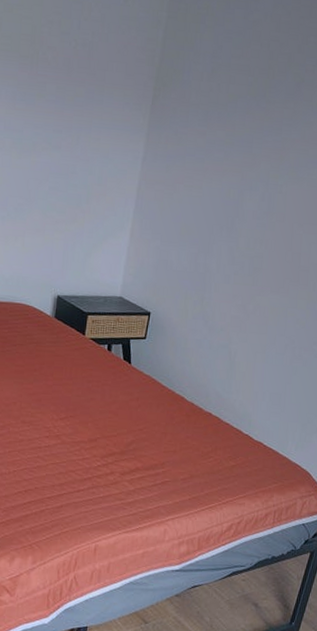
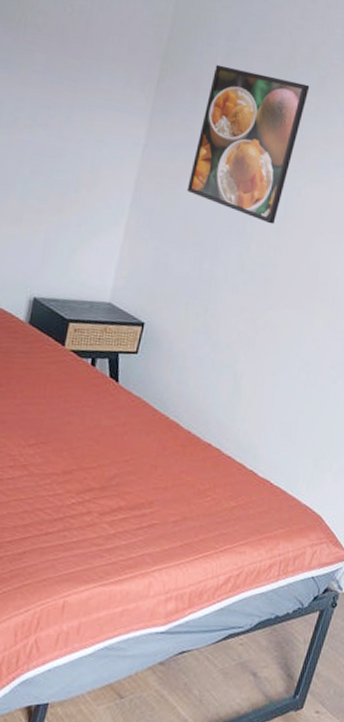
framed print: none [182,80,287,220] -> present [187,64,310,225]

